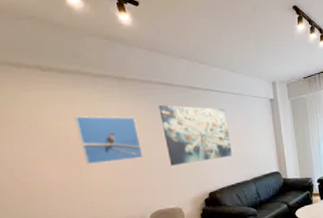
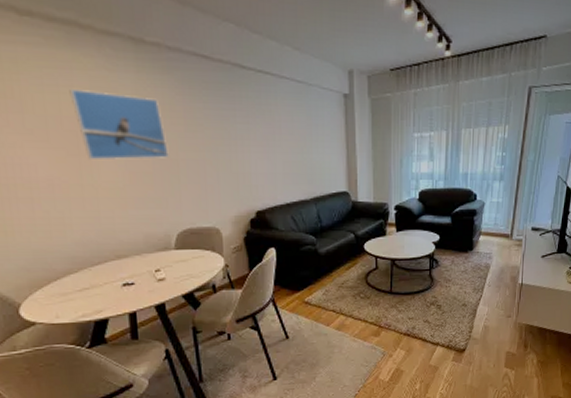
wall art: present [159,104,232,166] -> none [192,85,289,172]

